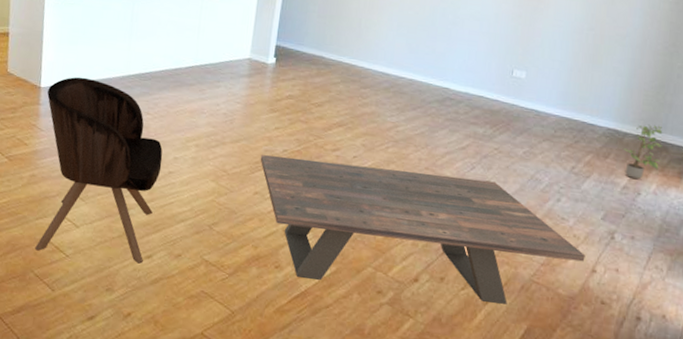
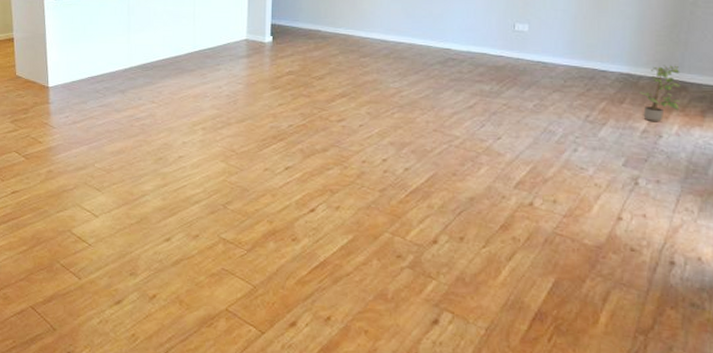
armchair: present [35,77,163,264] -> none [56,73,172,247]
coffee table: present [260,155,586,305] -> none [267,131,609,259]

